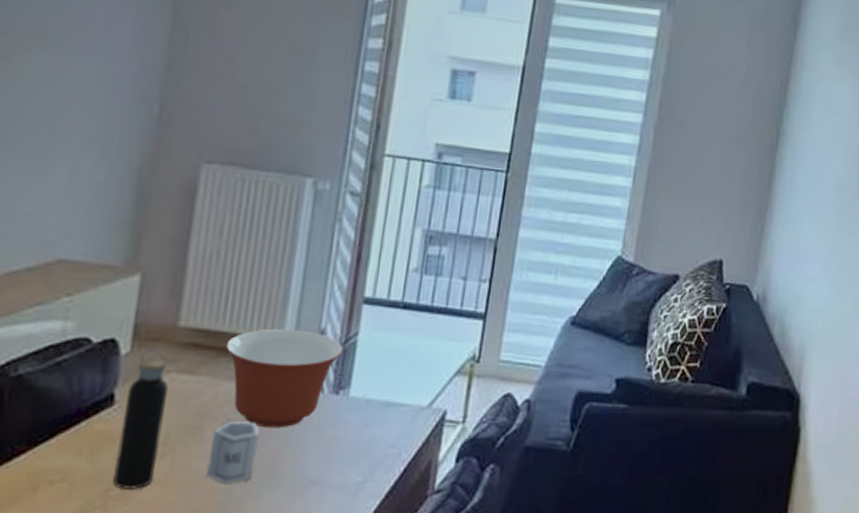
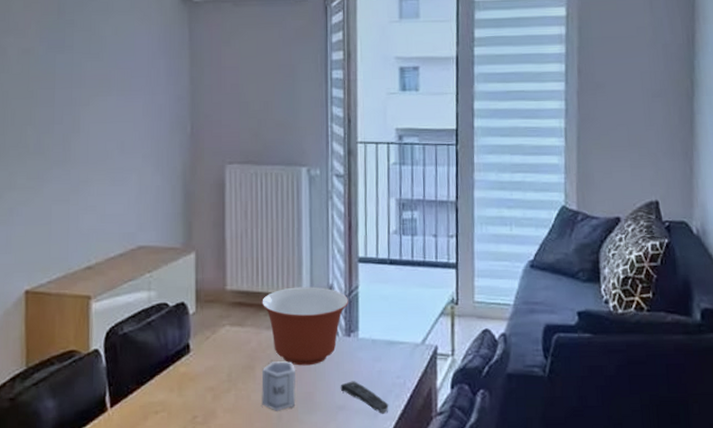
water bottle: present [113,349,168,491] -> none [196,308,226,418]
remote control: none [315,449,376,491] -> present [340,381,389,414]

